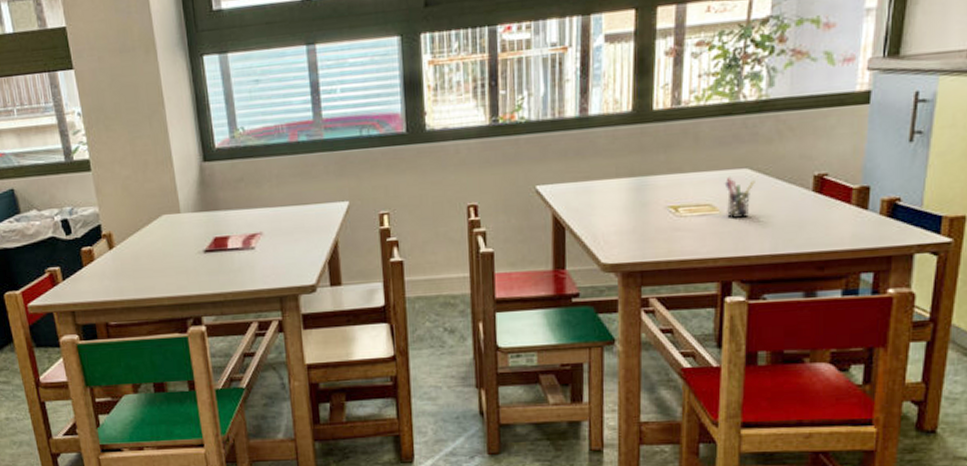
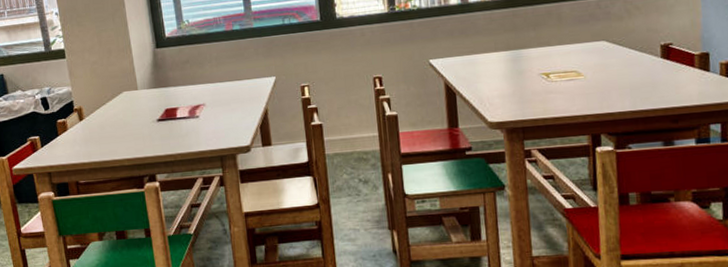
pen holder: present [724,176,755,220] -> none [586,47,612,83]

